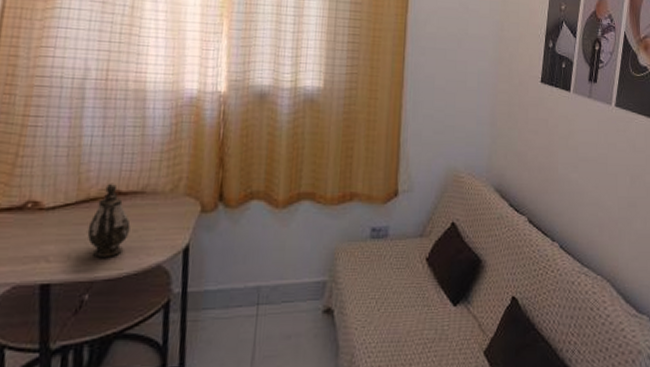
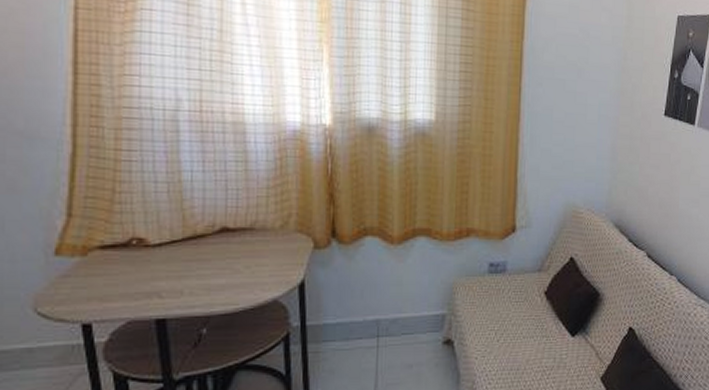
teapot: present [87,183,131,257] -> none [198,219,242,293]

